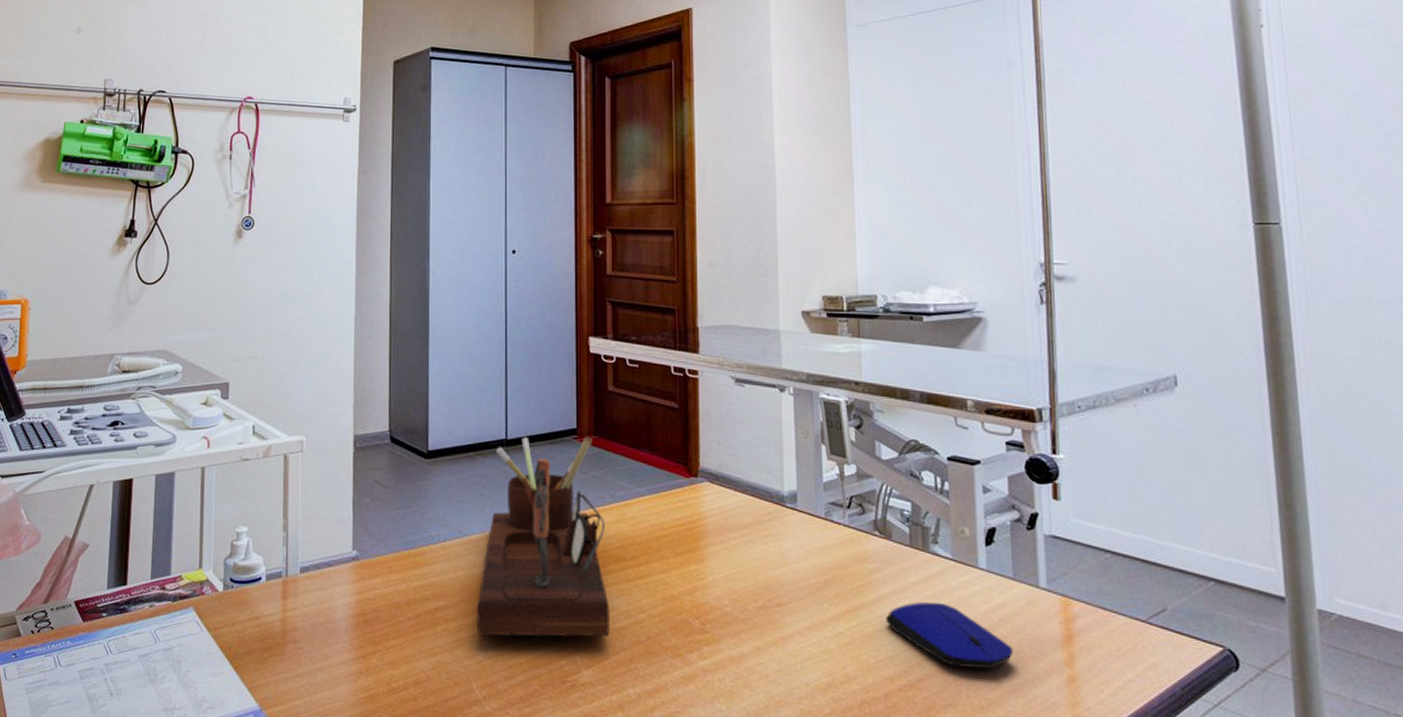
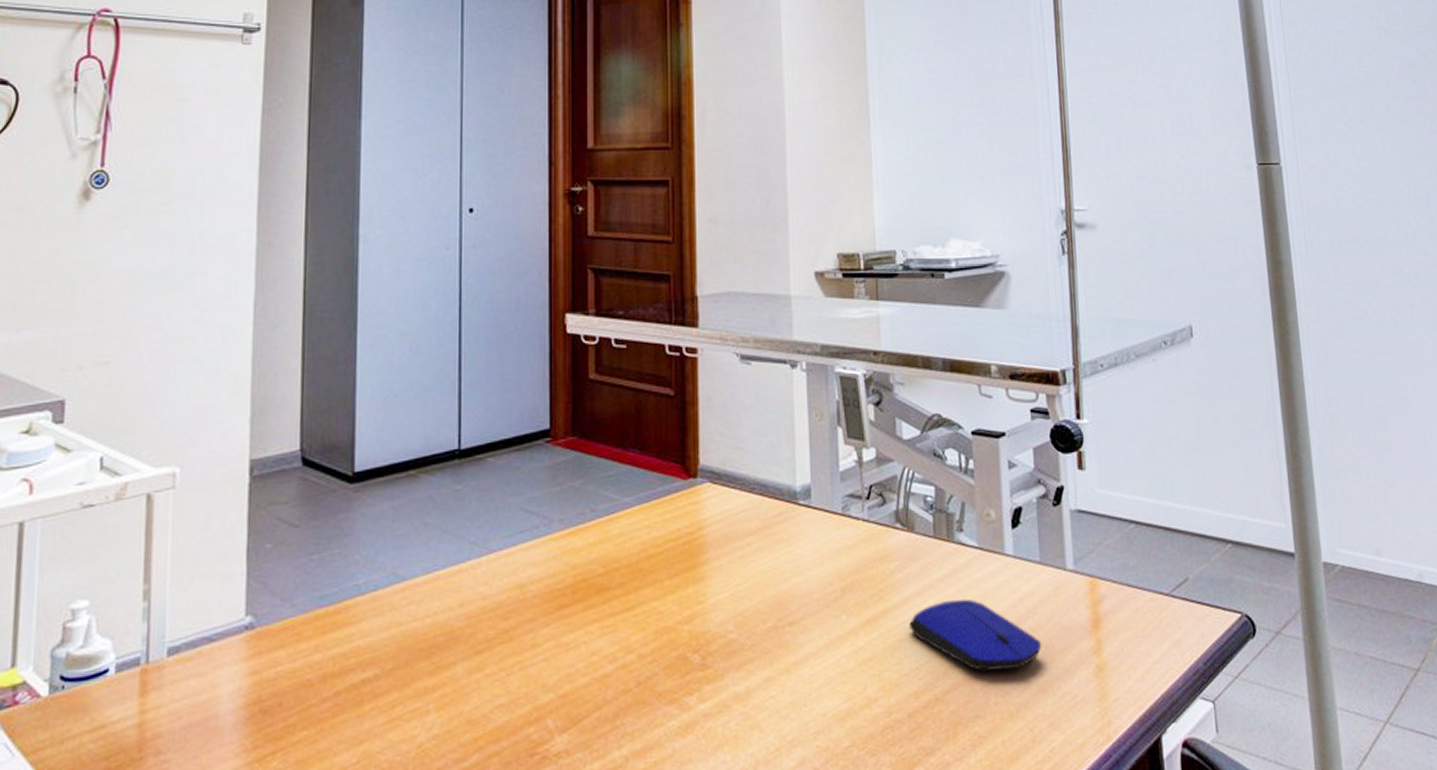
desk organizer: present [476,436,609,637] -> none [417,437,590,710]

